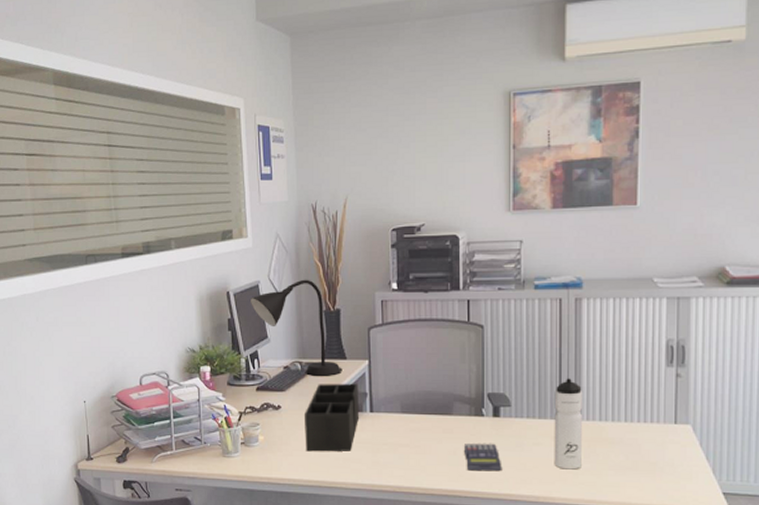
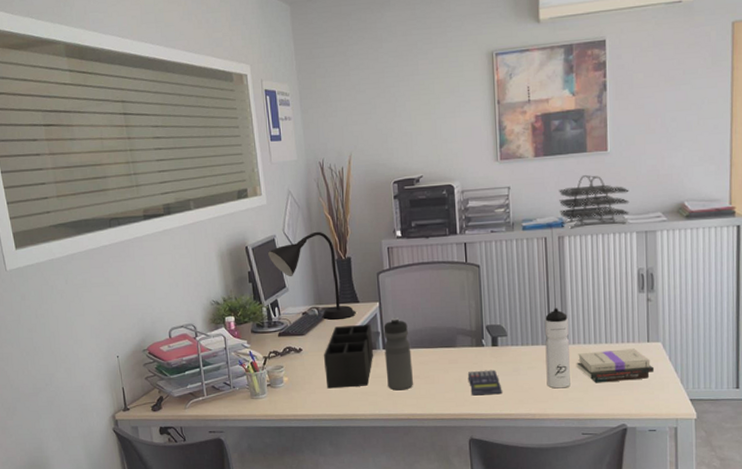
water bottle: none [372,378,401,459] -> present [383,317,413,391]
file organizer: none [578,231,660,291] -> present [559,175,630,229]
books: none [589,429,682,467] -> present [576,348,655,383]

